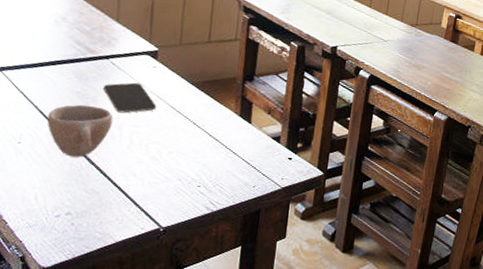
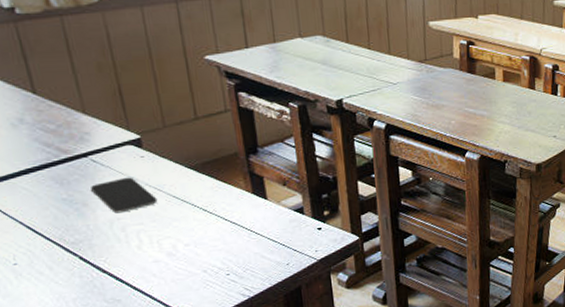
cup: present [46,104,114,158] -> none [37,210,114,269]

